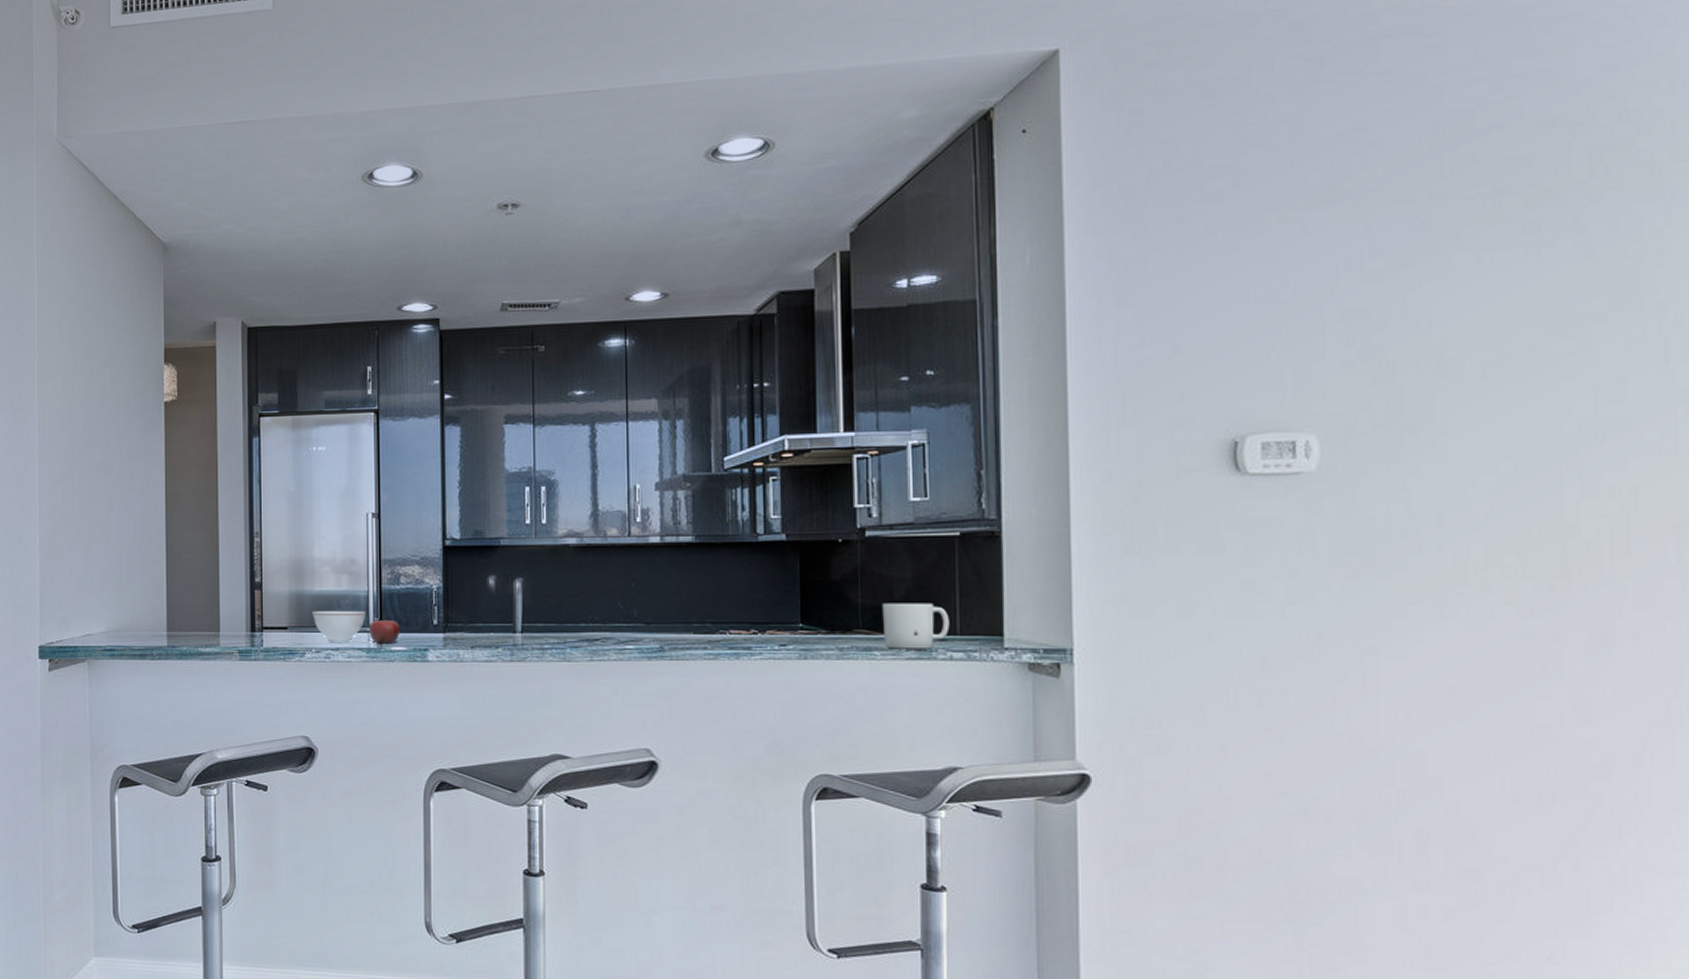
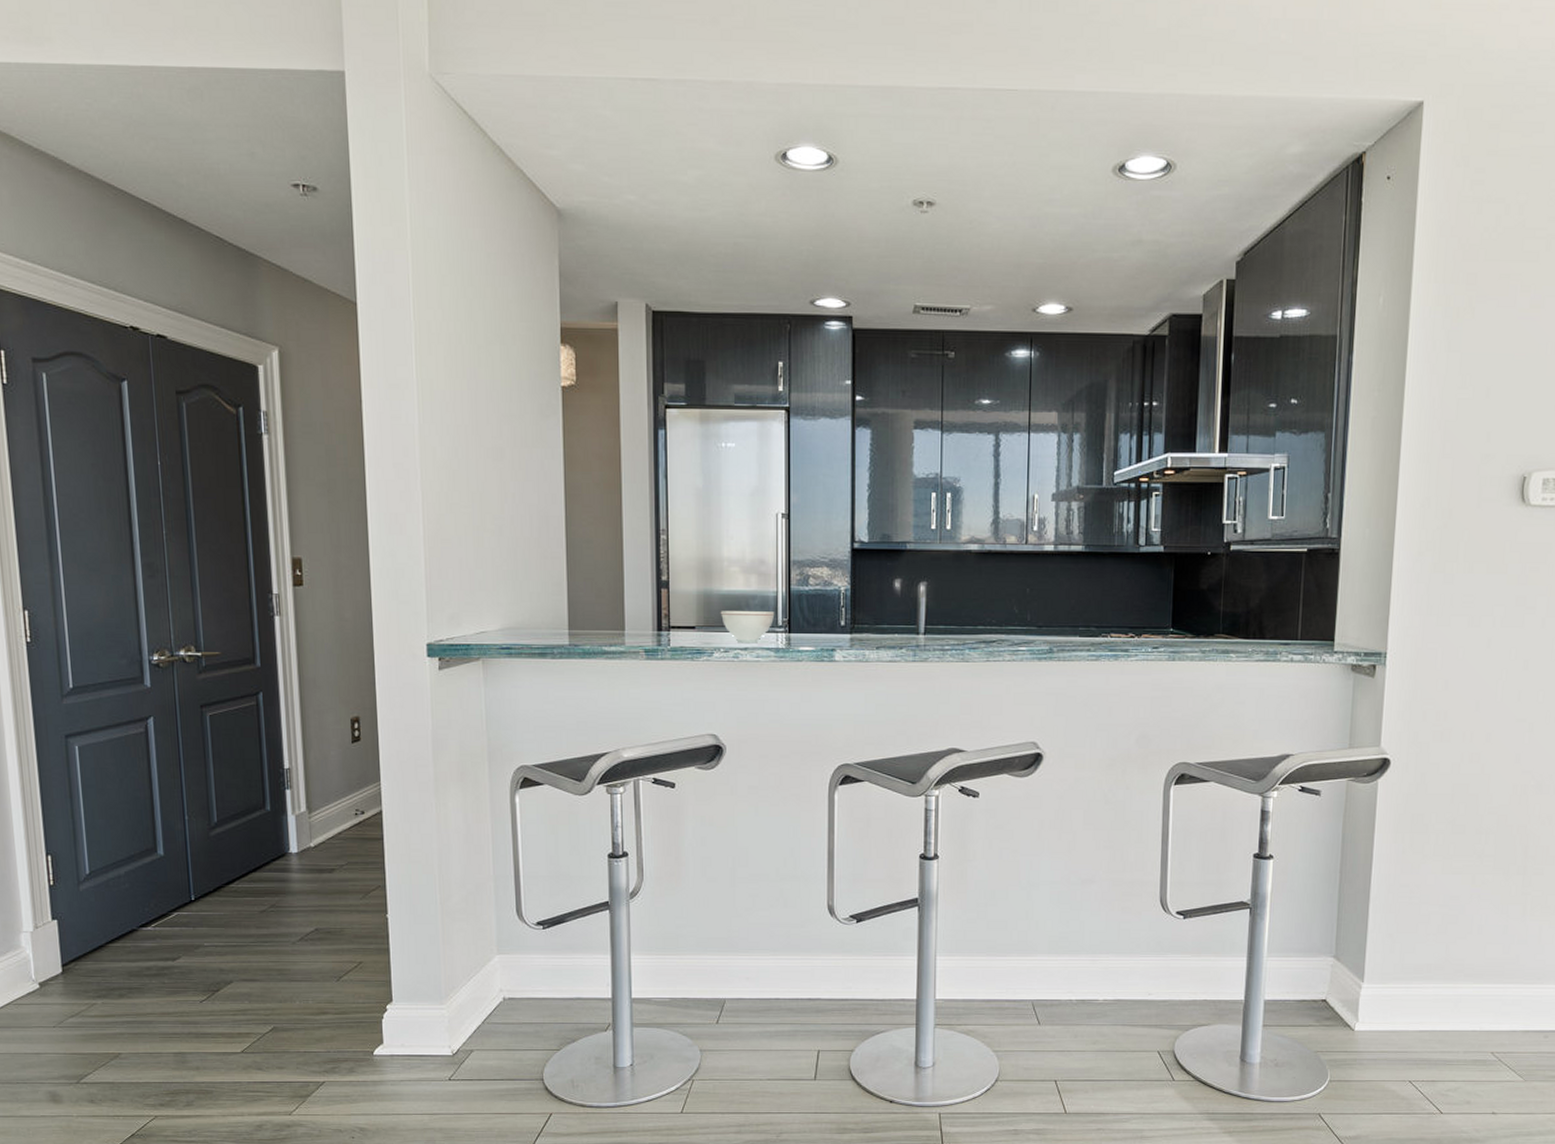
fruit: present [369,615,401,645] -> none [778,616,809,645]
mug: present [882,603,950,649] -> none [1239,610,1293,652]

